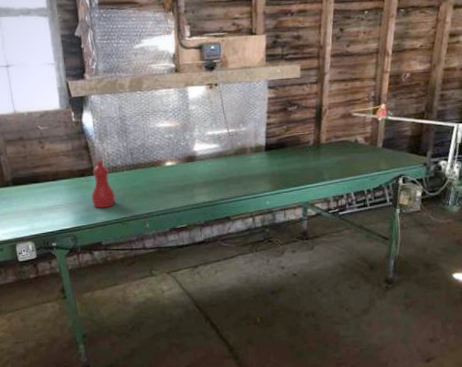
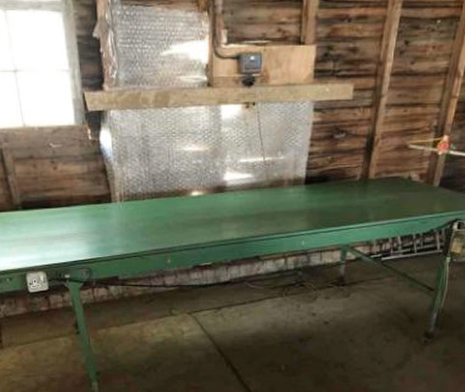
spray bottle: present [91,148,115,209] -> none [108,171,134,240]

